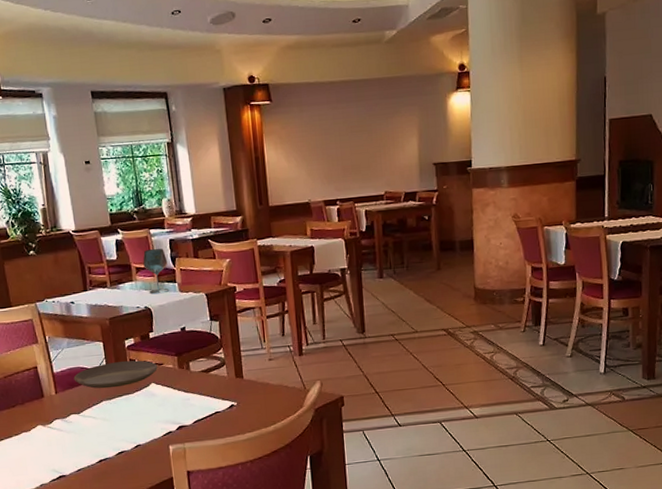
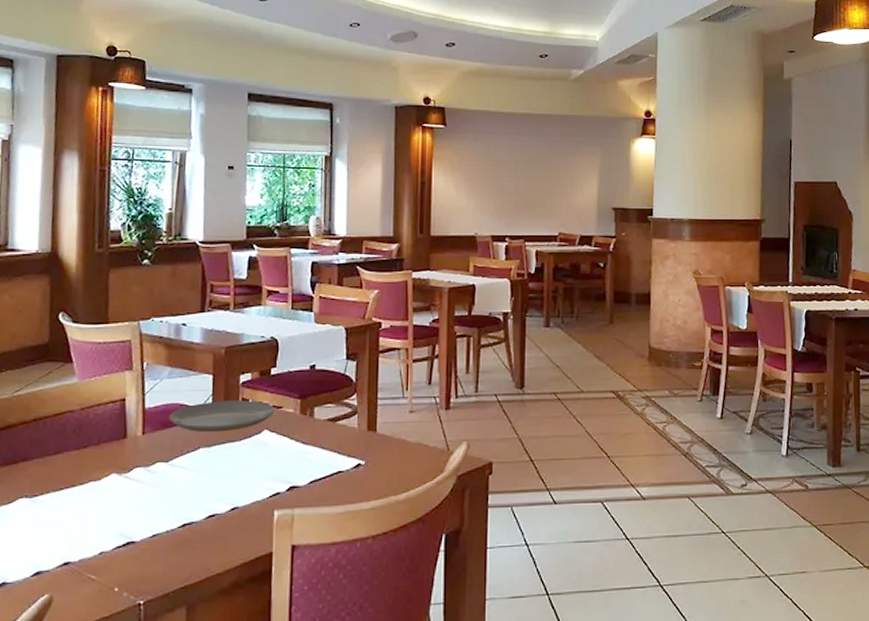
wine glass: present [143,248,169,295] -> none [277,270,306,323]

